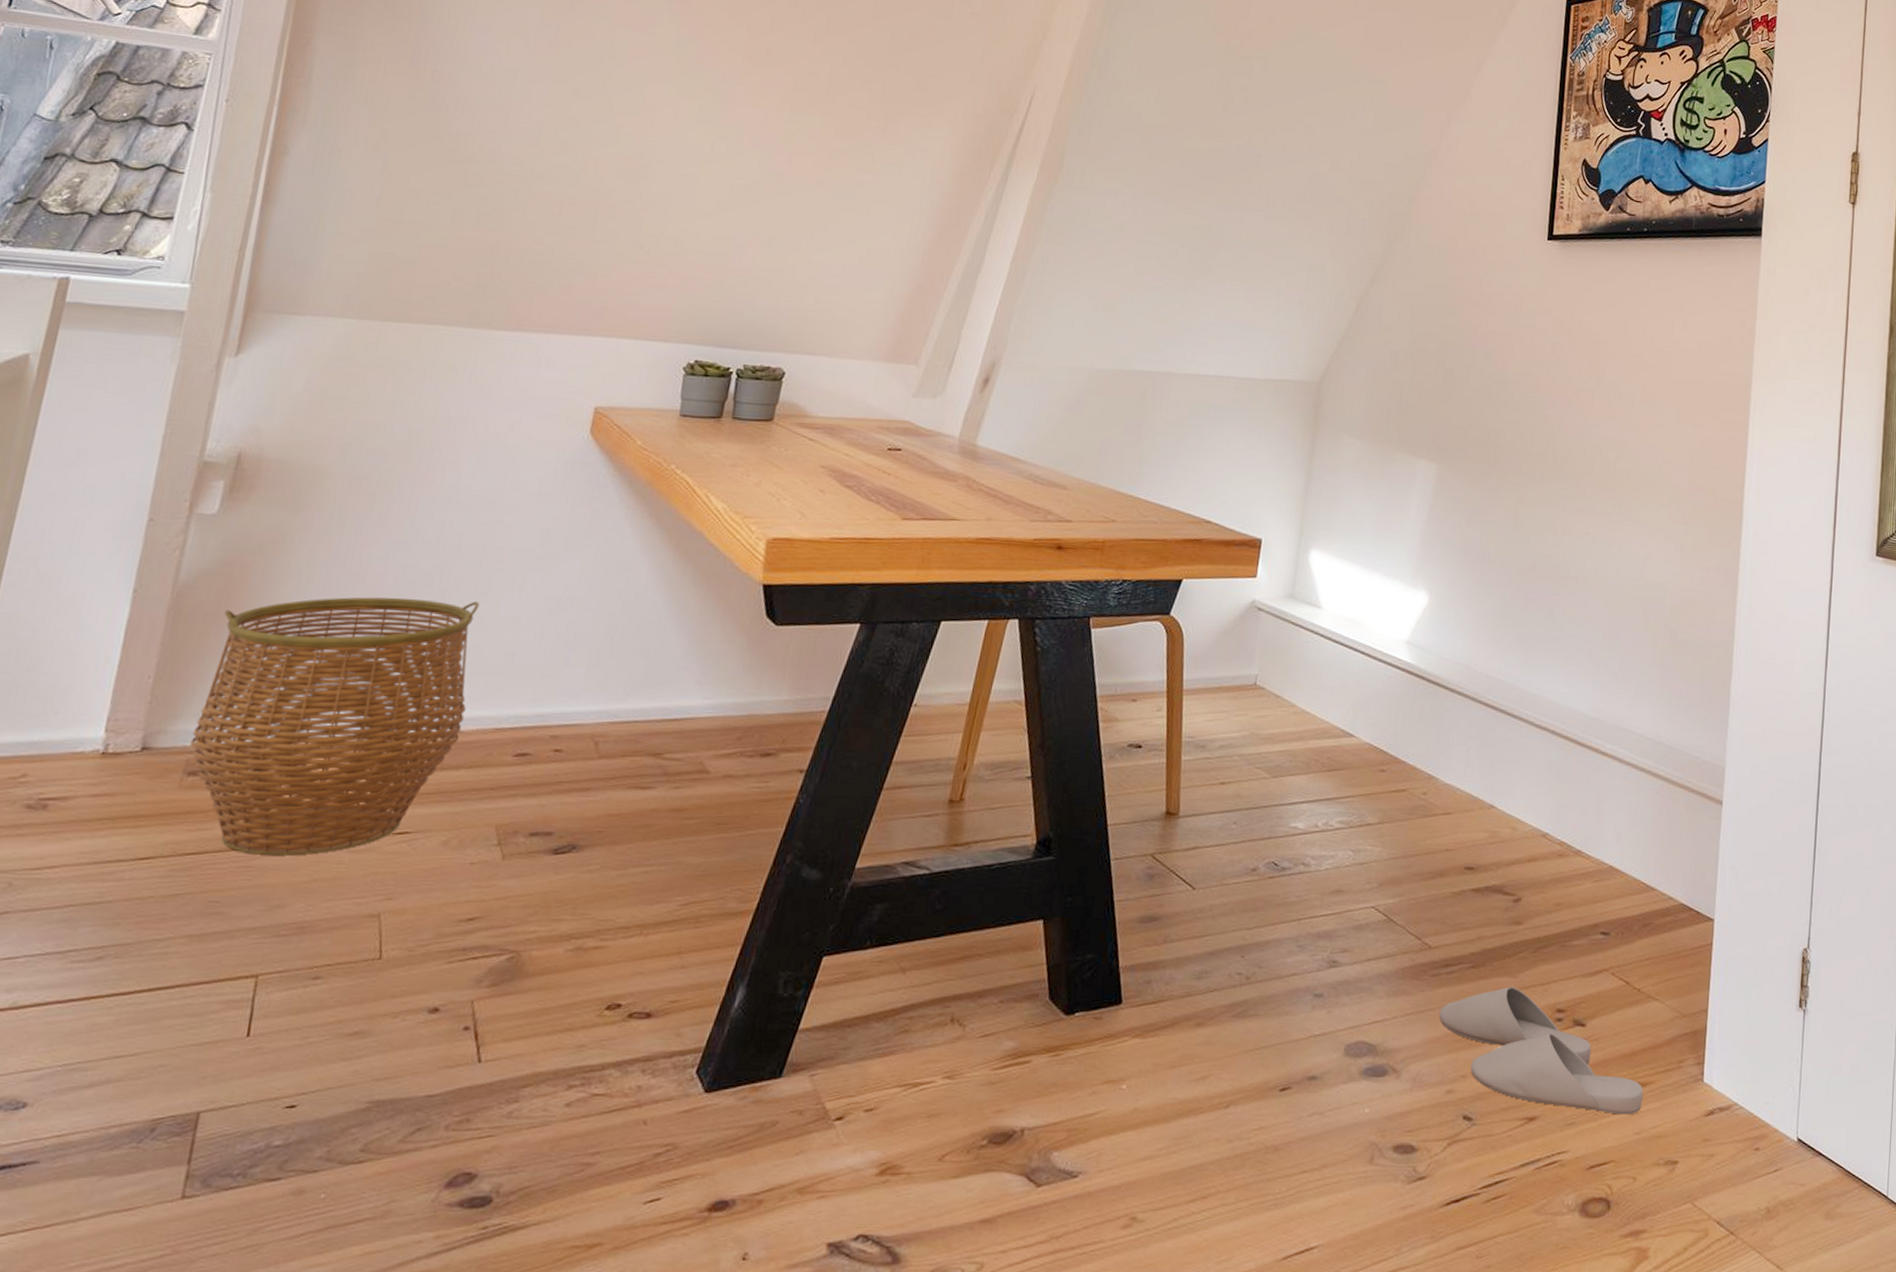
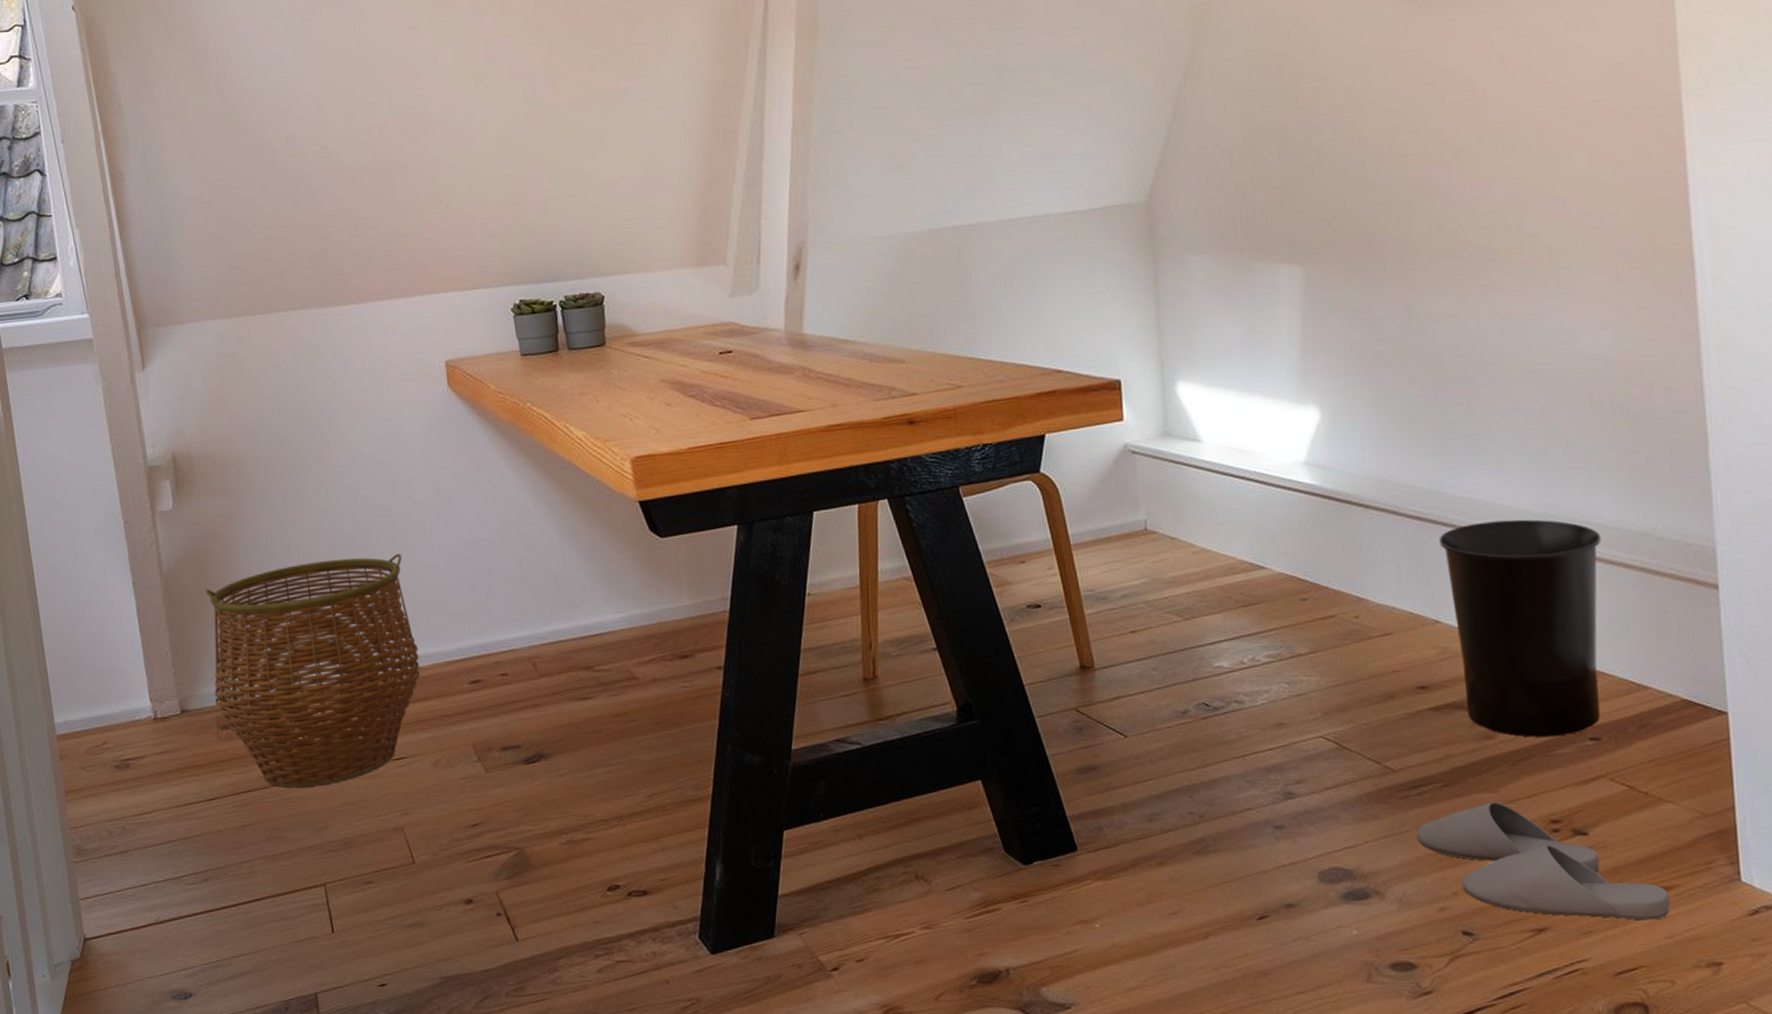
waste bin: none [1503,718,1638,927] -> present [1439,519,1601,737]

